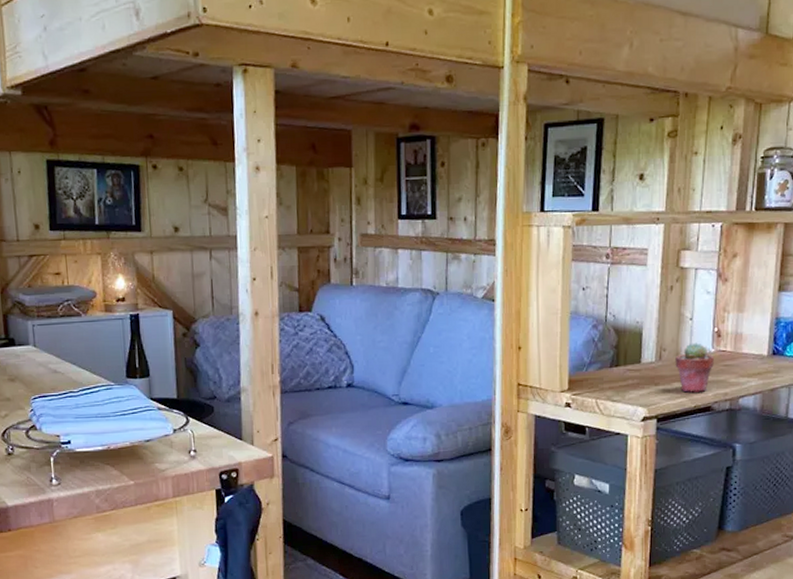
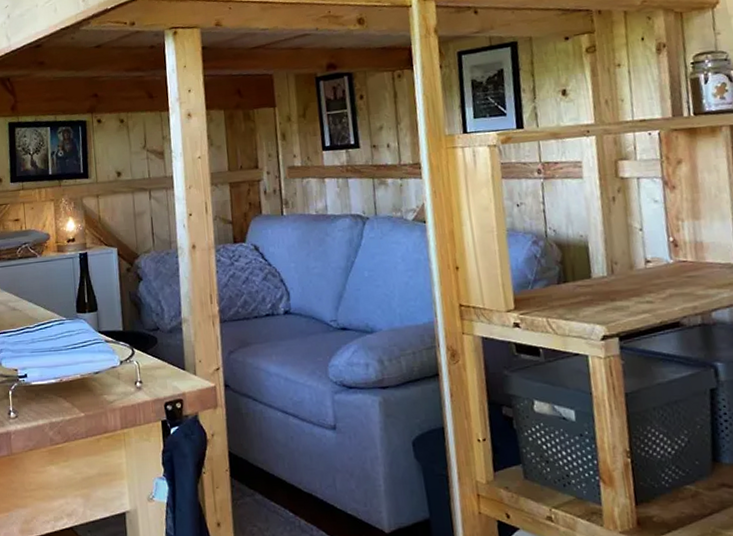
potted succulent: present [675,342,714,393] -> none [629,254,676,308]

